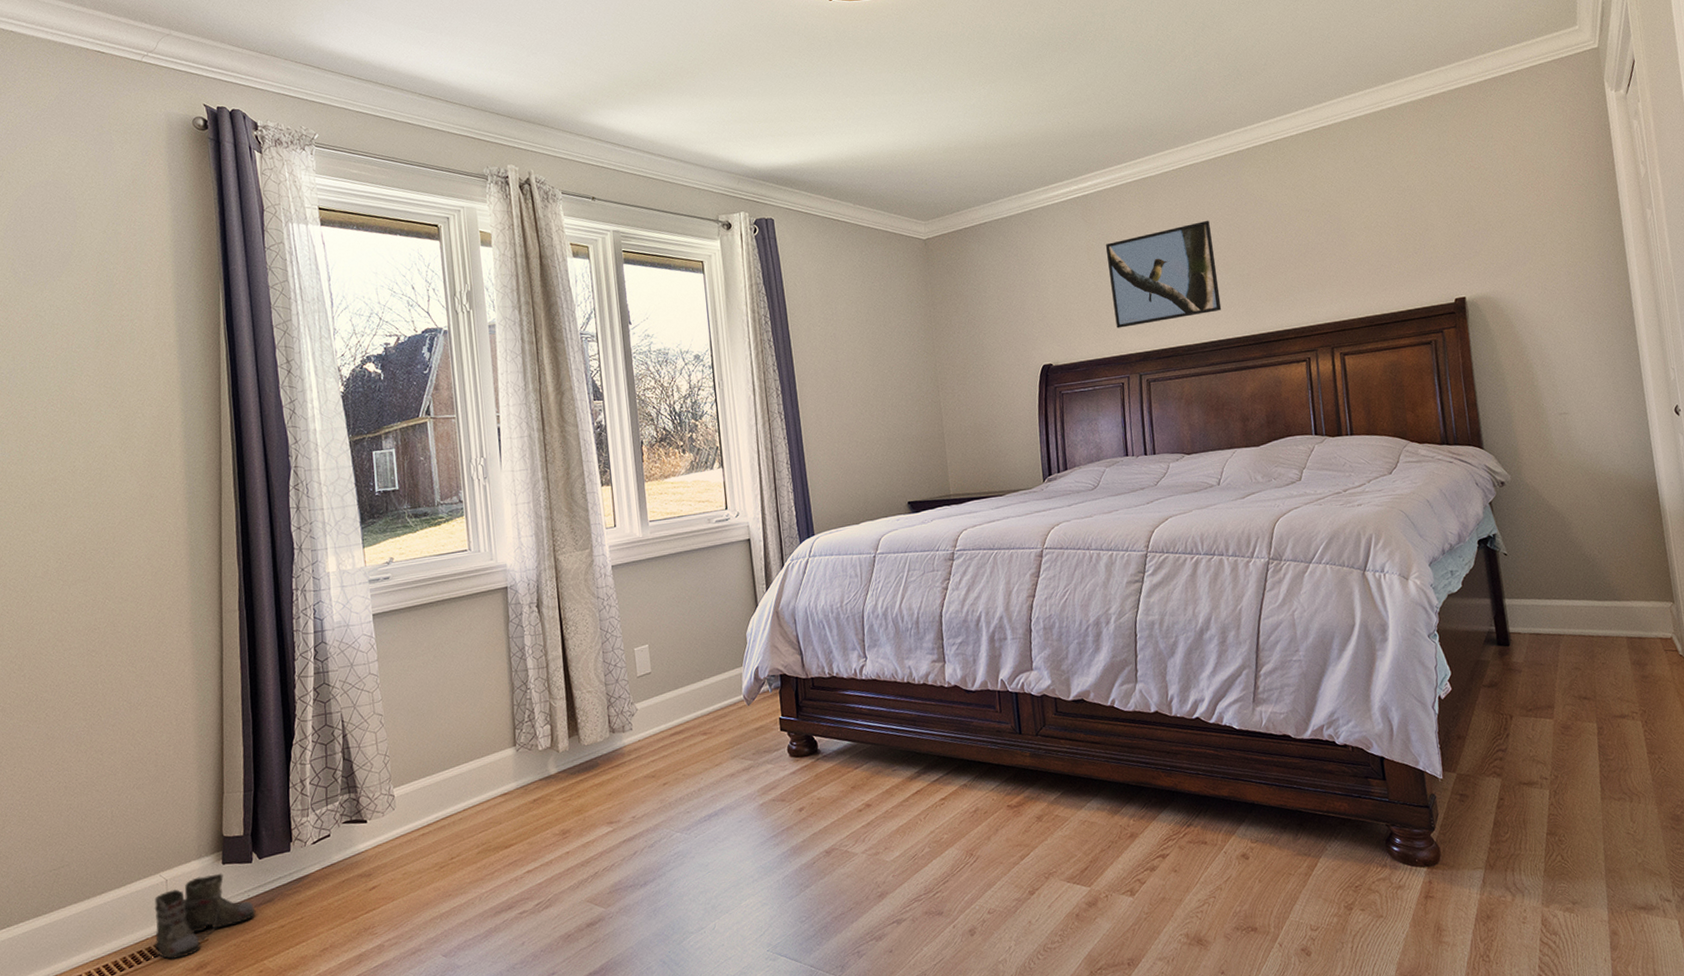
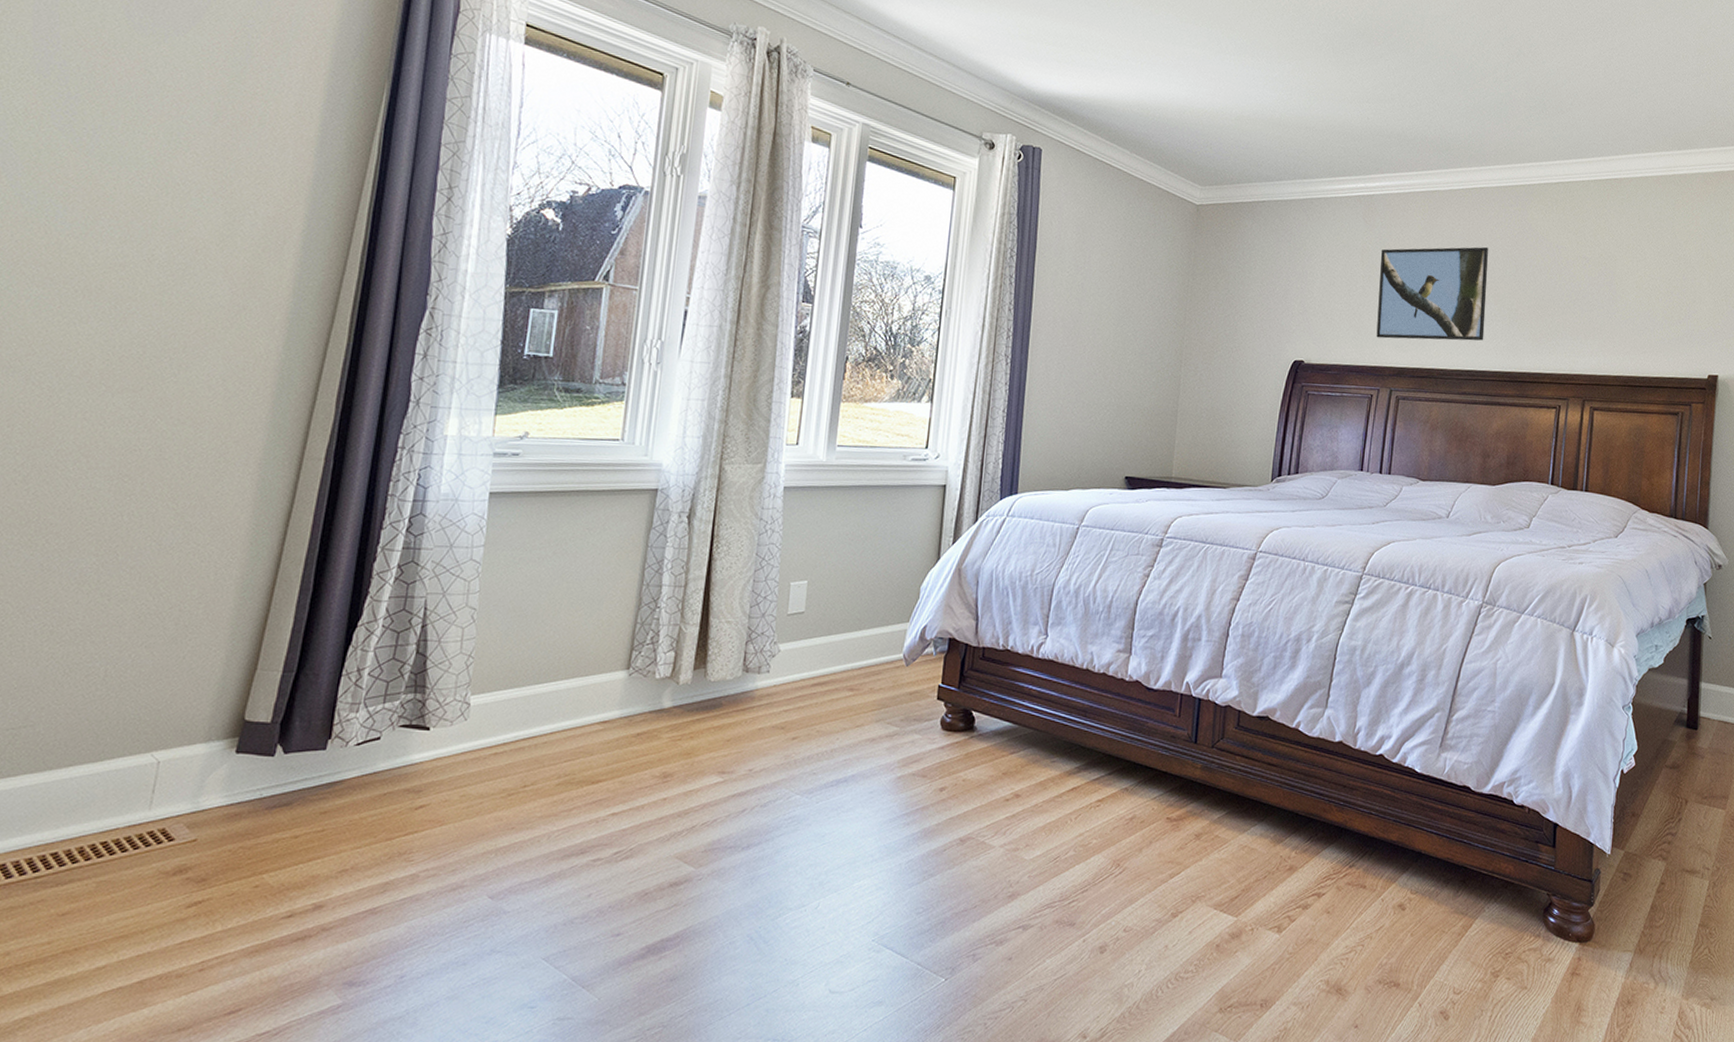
boots: present [142,873,256,962] -> none [105,763,266,857]

